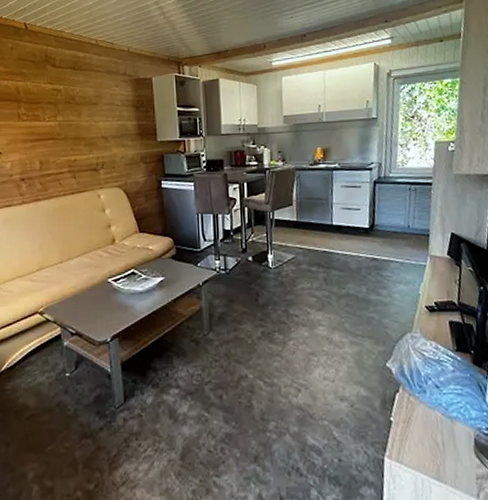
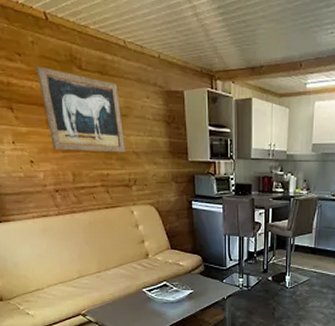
wall art: none [12,67,94,141] -> present [35,66,125,153]

